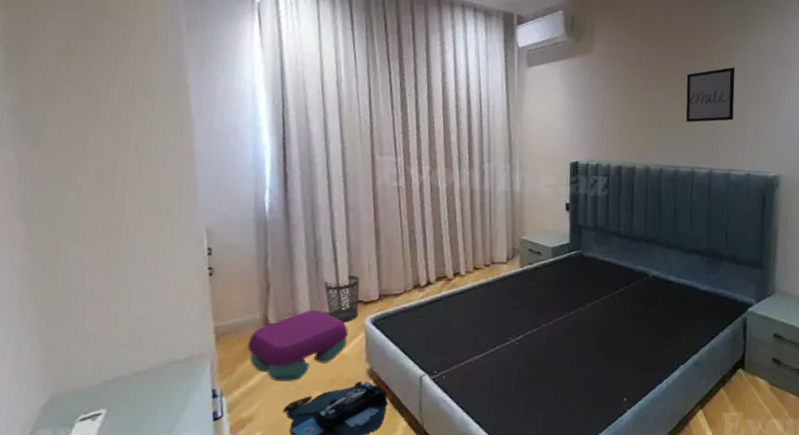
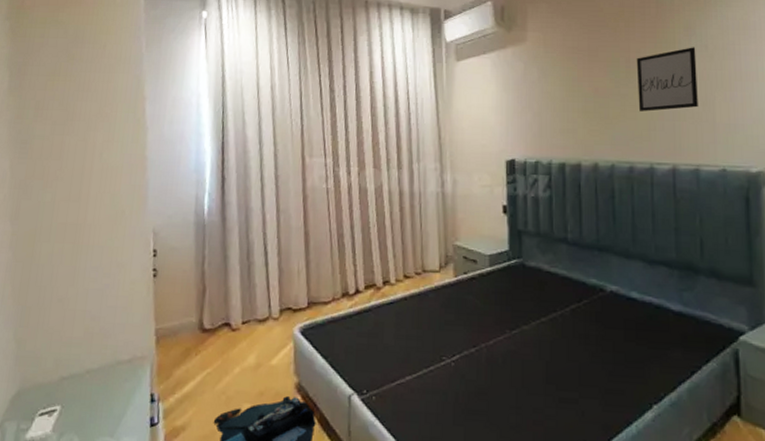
stool: present [247,309,348,381] -> none [183,315,277,391]
wastebasket: present [324,274,360,323] -> none [255,280,289,331]

